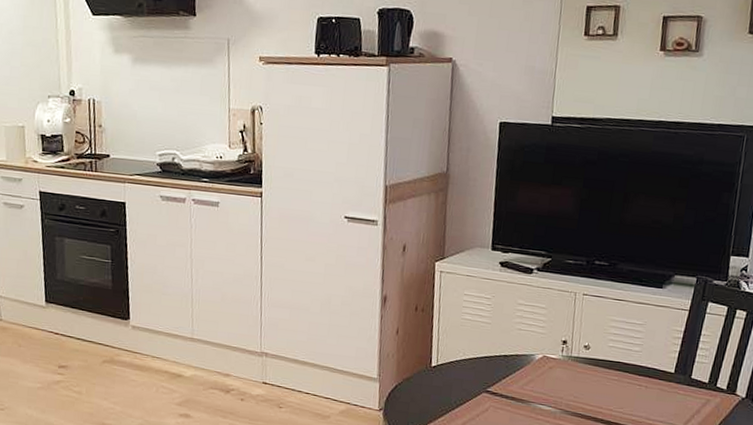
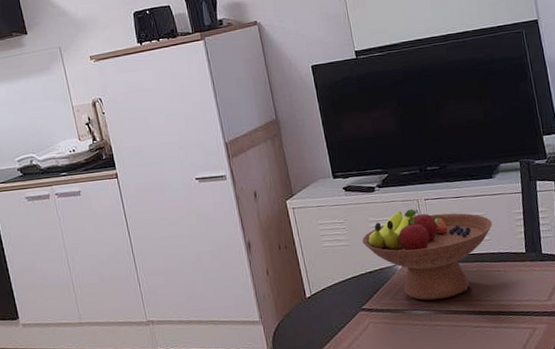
fruit bowl: none [505,300,648,400] -> present [362,209,492,301]

